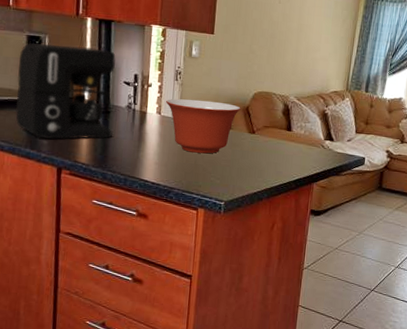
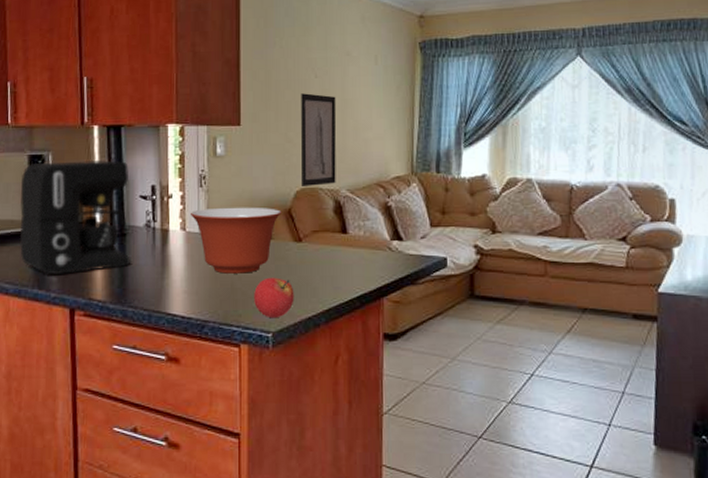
fruit: none [212,159,245,191] -> present [254,277,294,319]
wall art: none [258,15,294,91] -> present [300,93,337,186]

